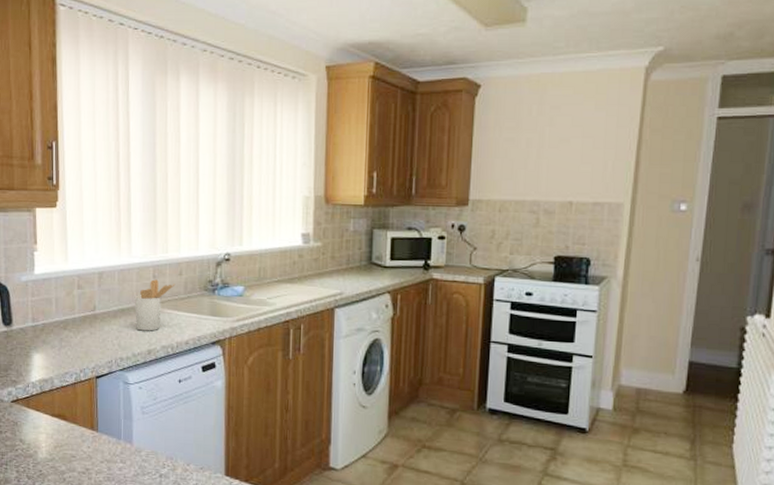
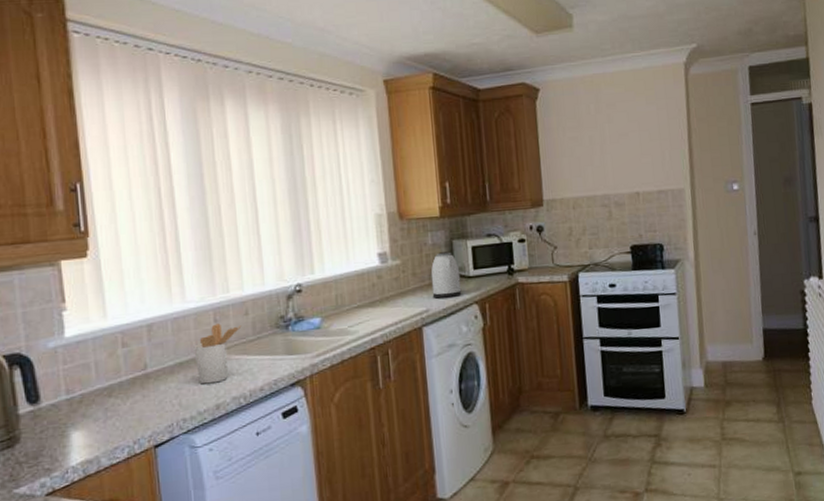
kettle: none [348,240,377,284] -> present [430,252,462,299]

